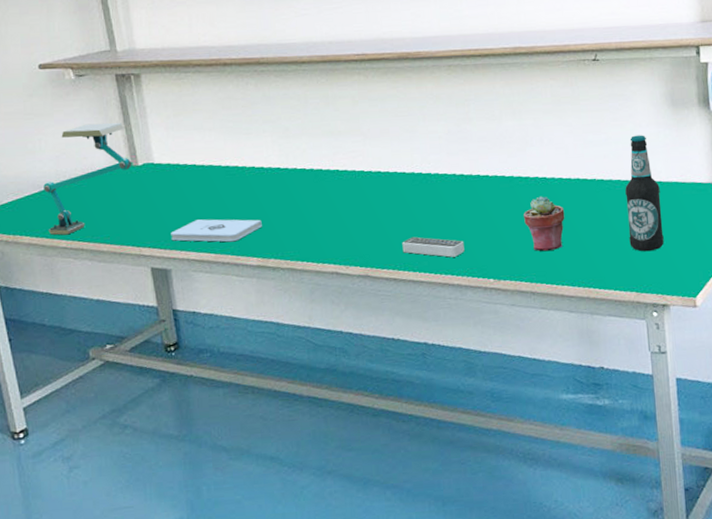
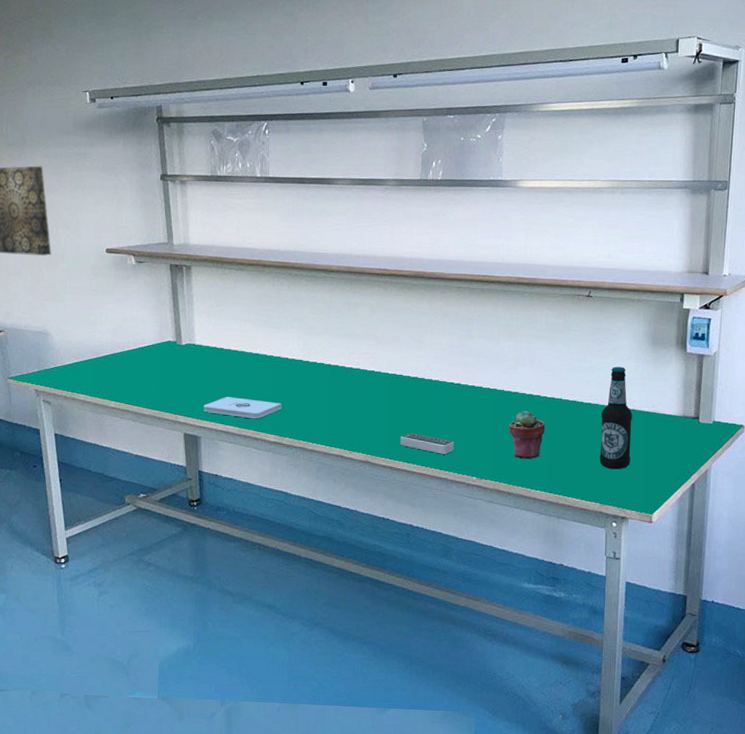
desk lamp: present [43,122,132,235] -> none [100,304,177,397]

